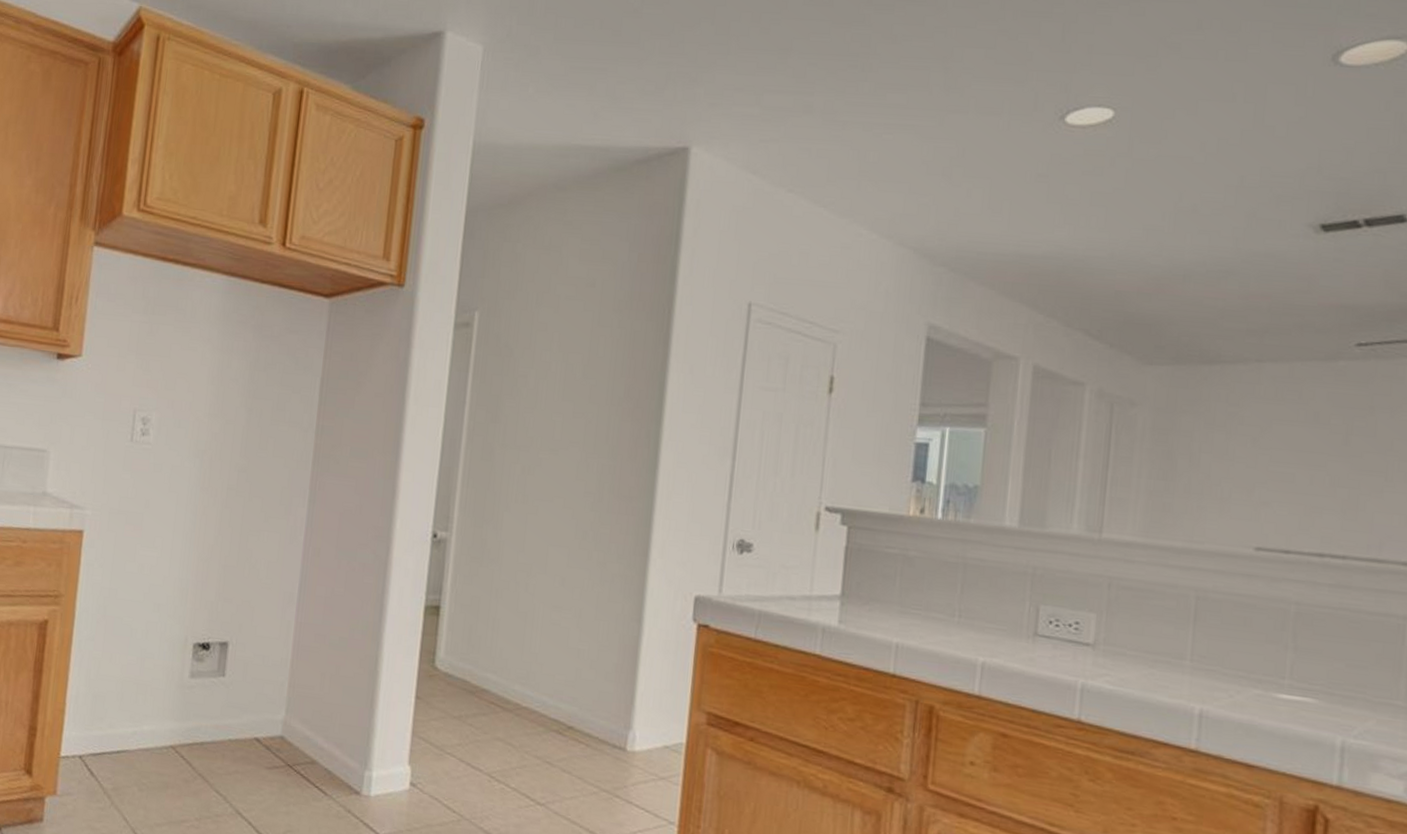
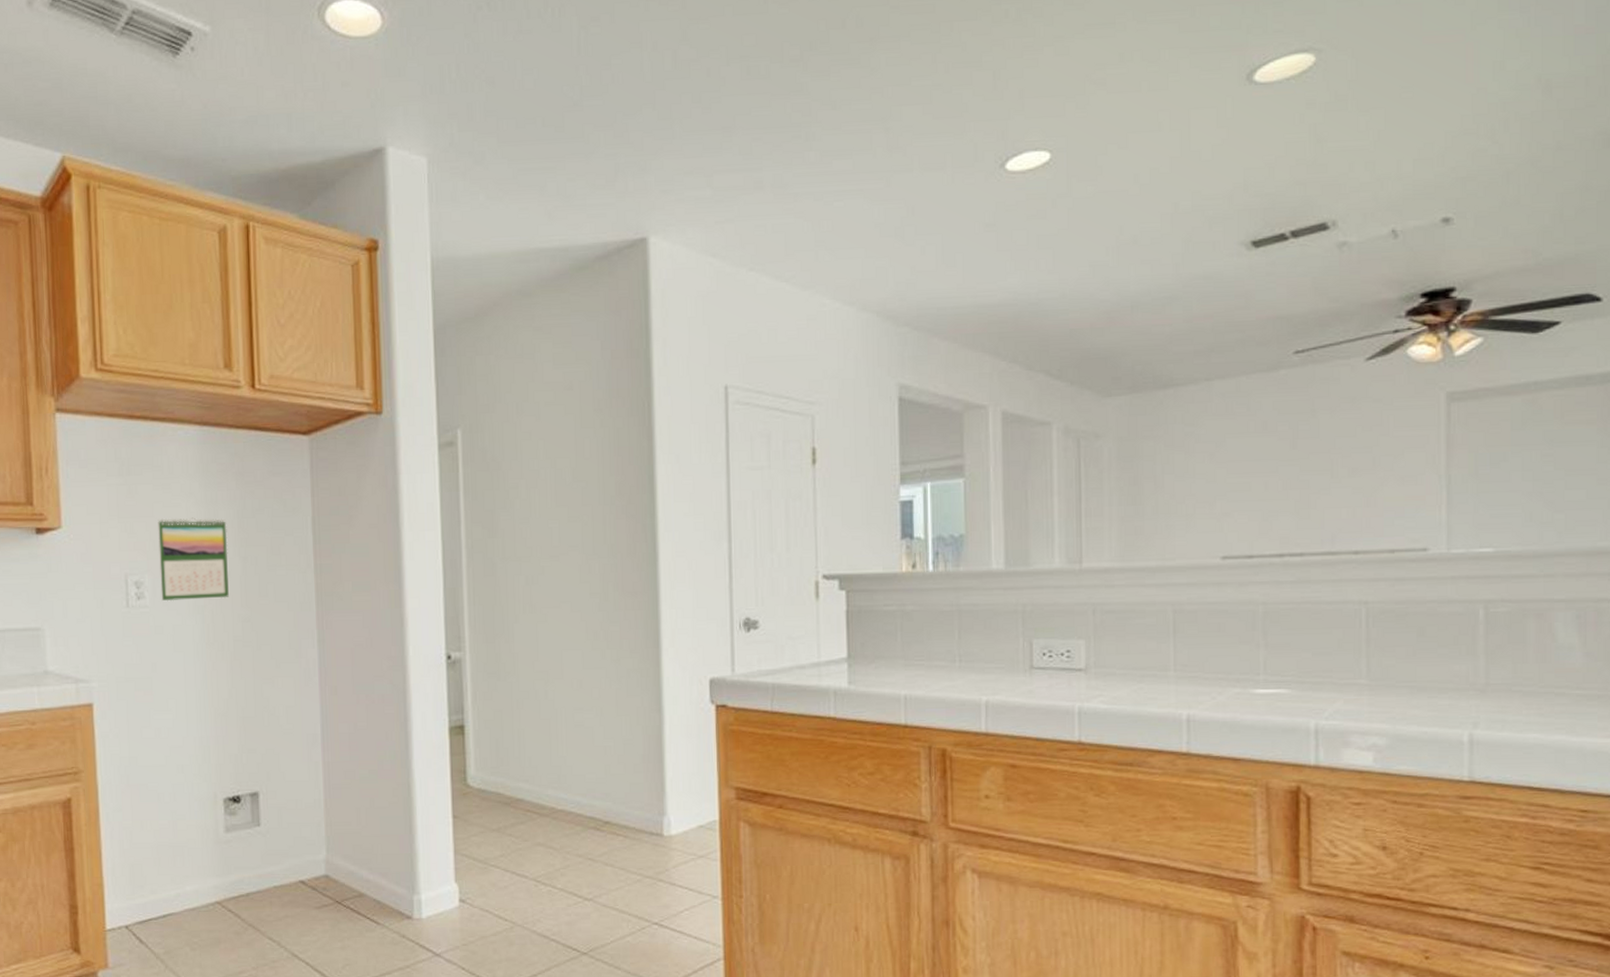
calendar: none [164,360,239,446] -> present [158,517,229,602]

